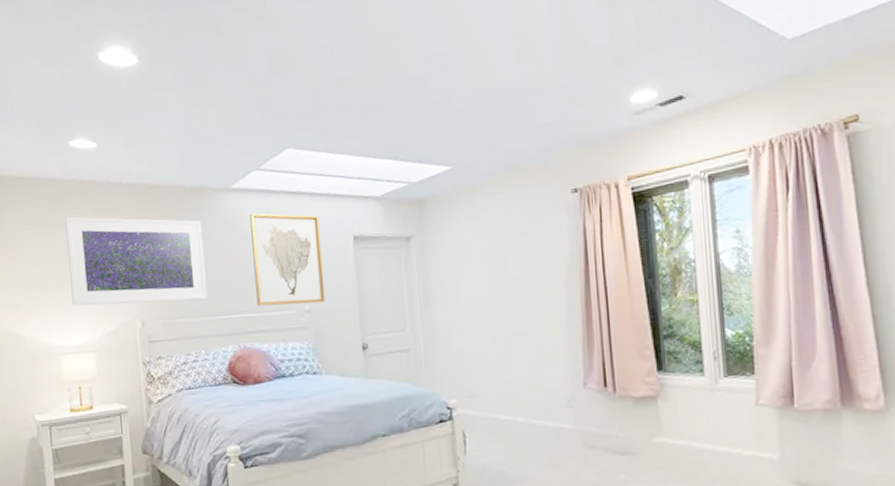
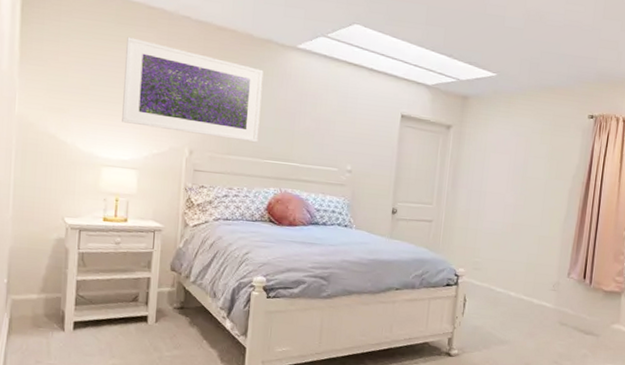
wall art: present [250,213,326,307] -> none [304,74,374,167]

